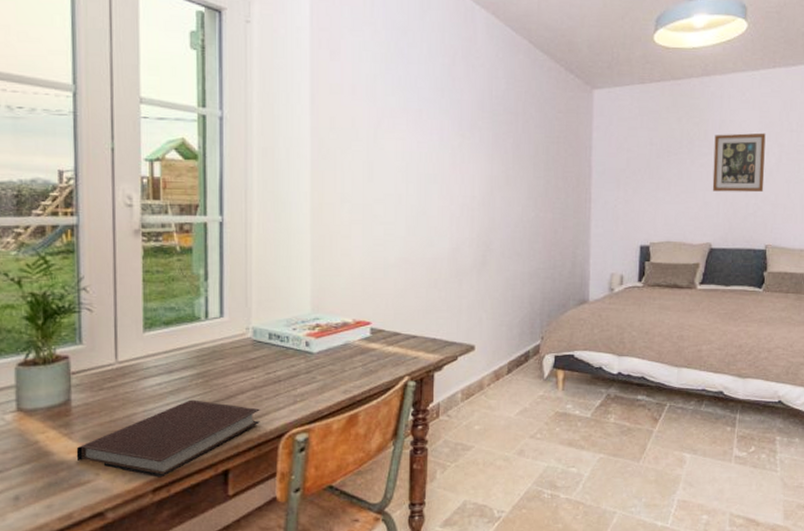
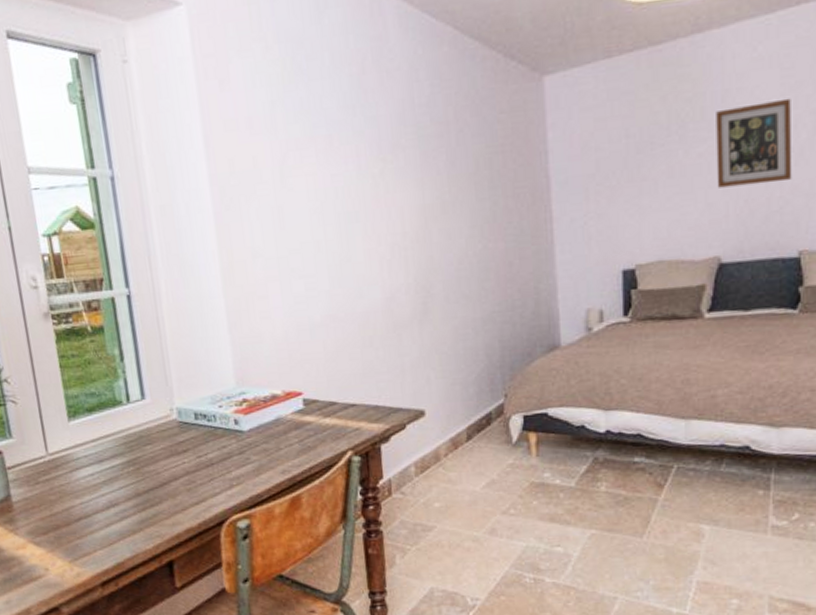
notebook: present [76,399,260,478] -> none [23,489,198,571]

